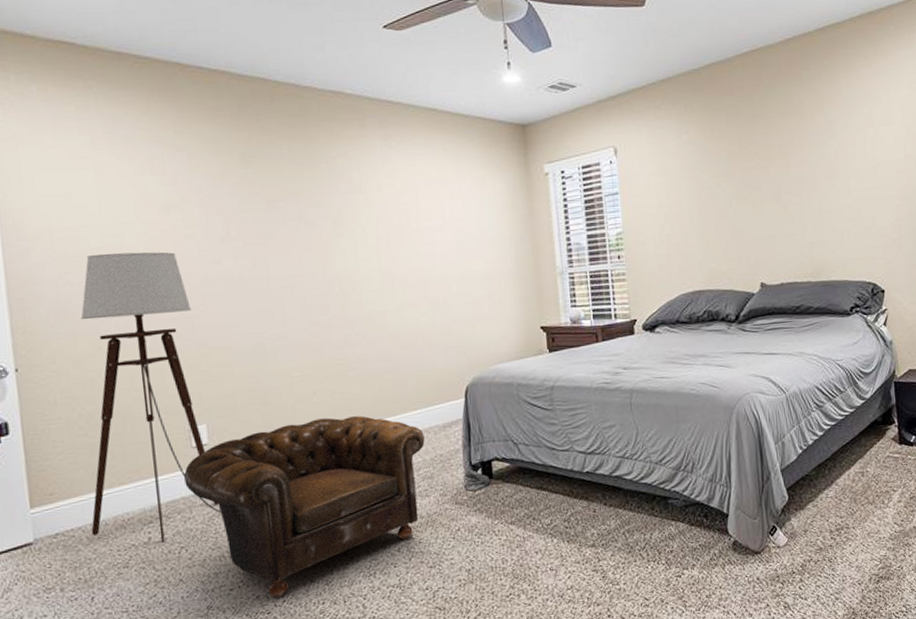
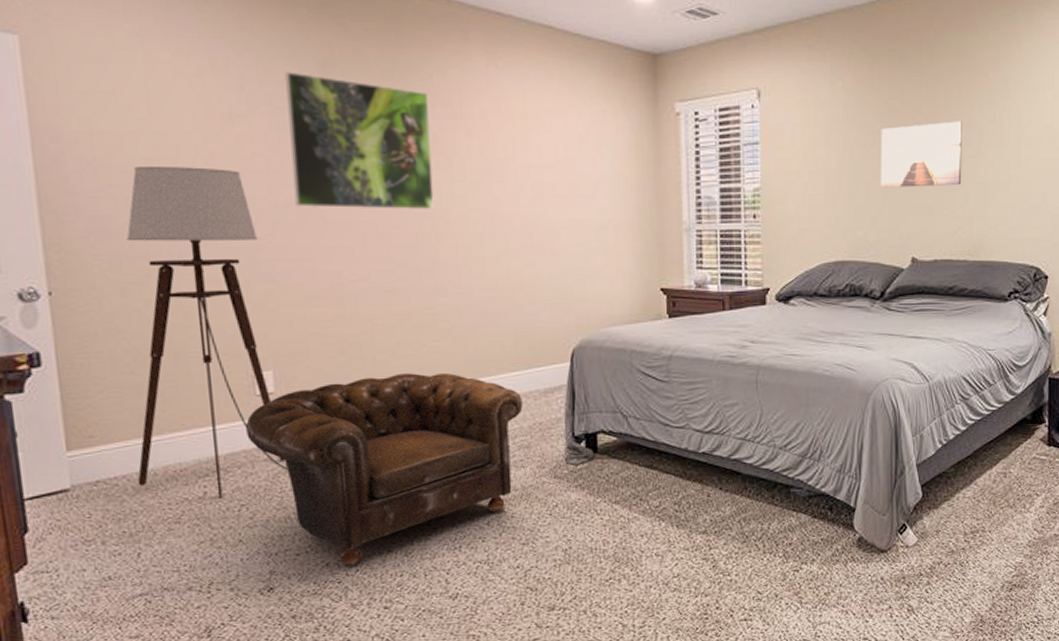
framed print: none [212,165,341,279] -> present [285,71,434,209]
wall art: none [724,160,800,223] -> present [880,121,962,187]

